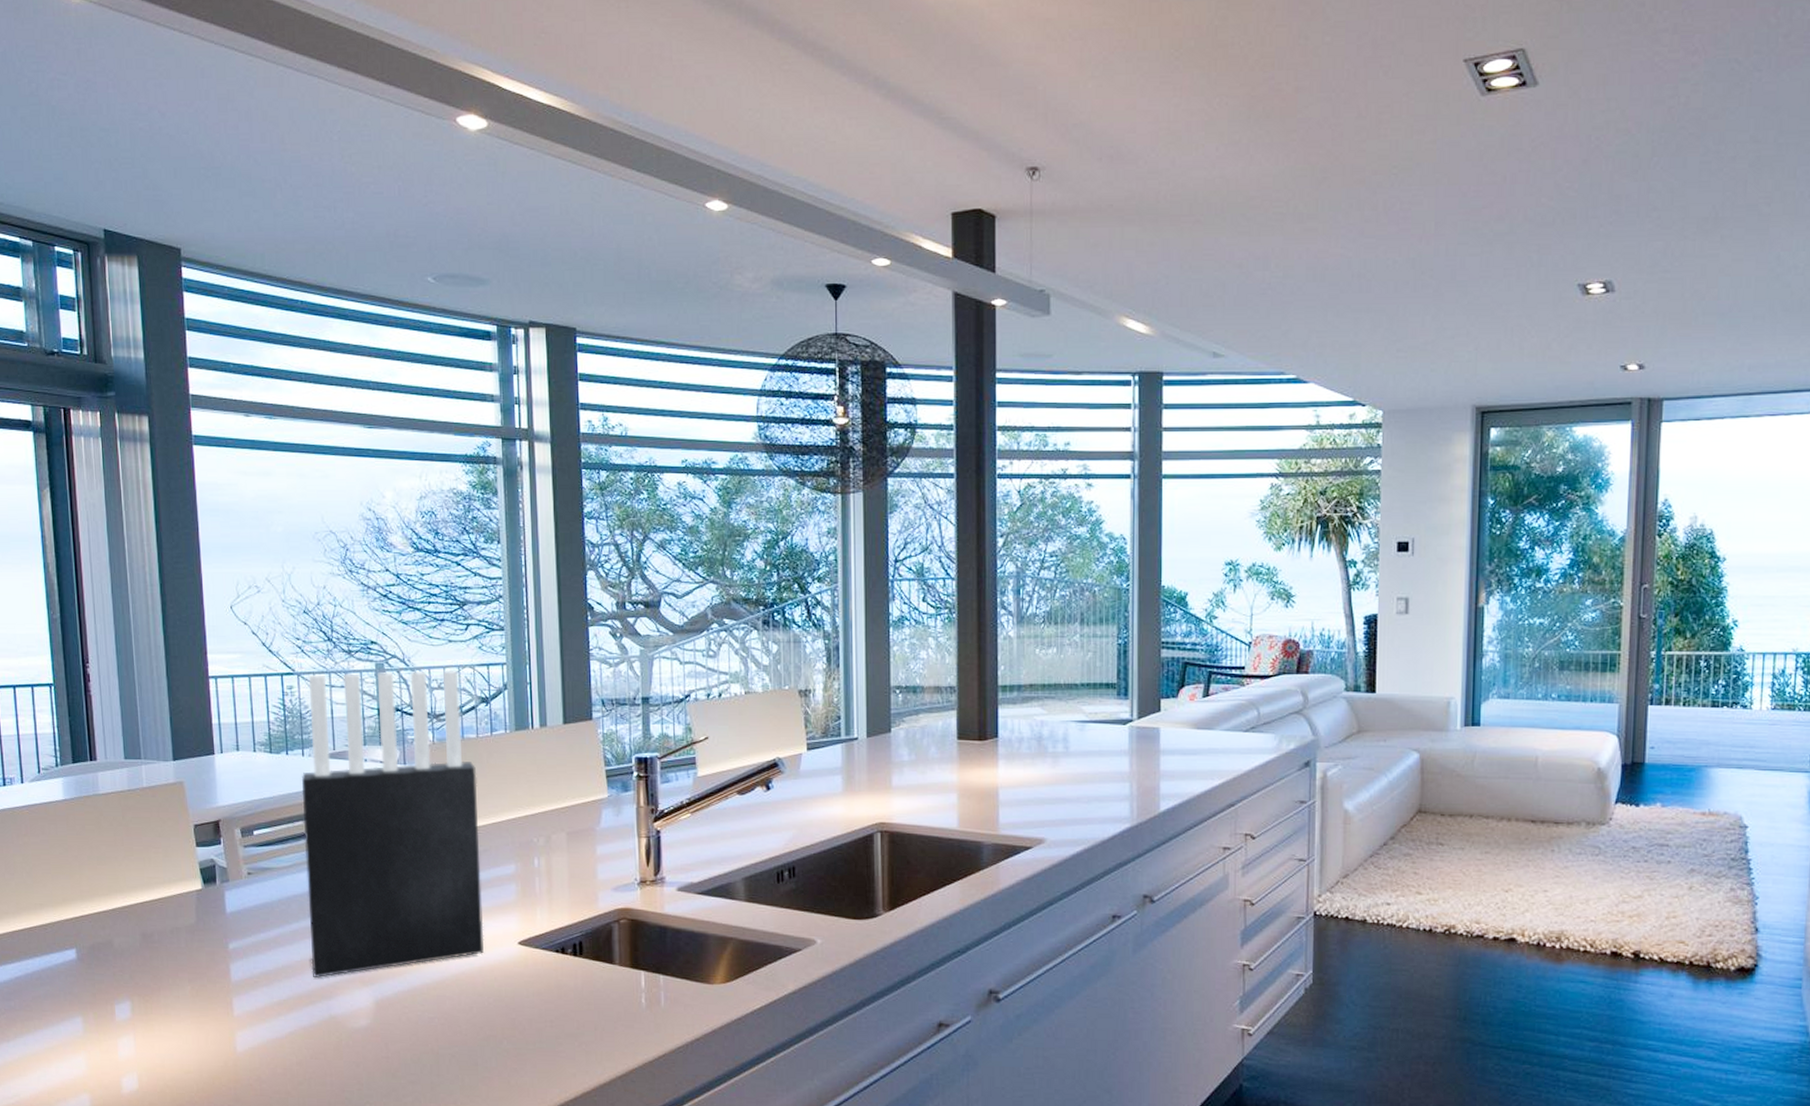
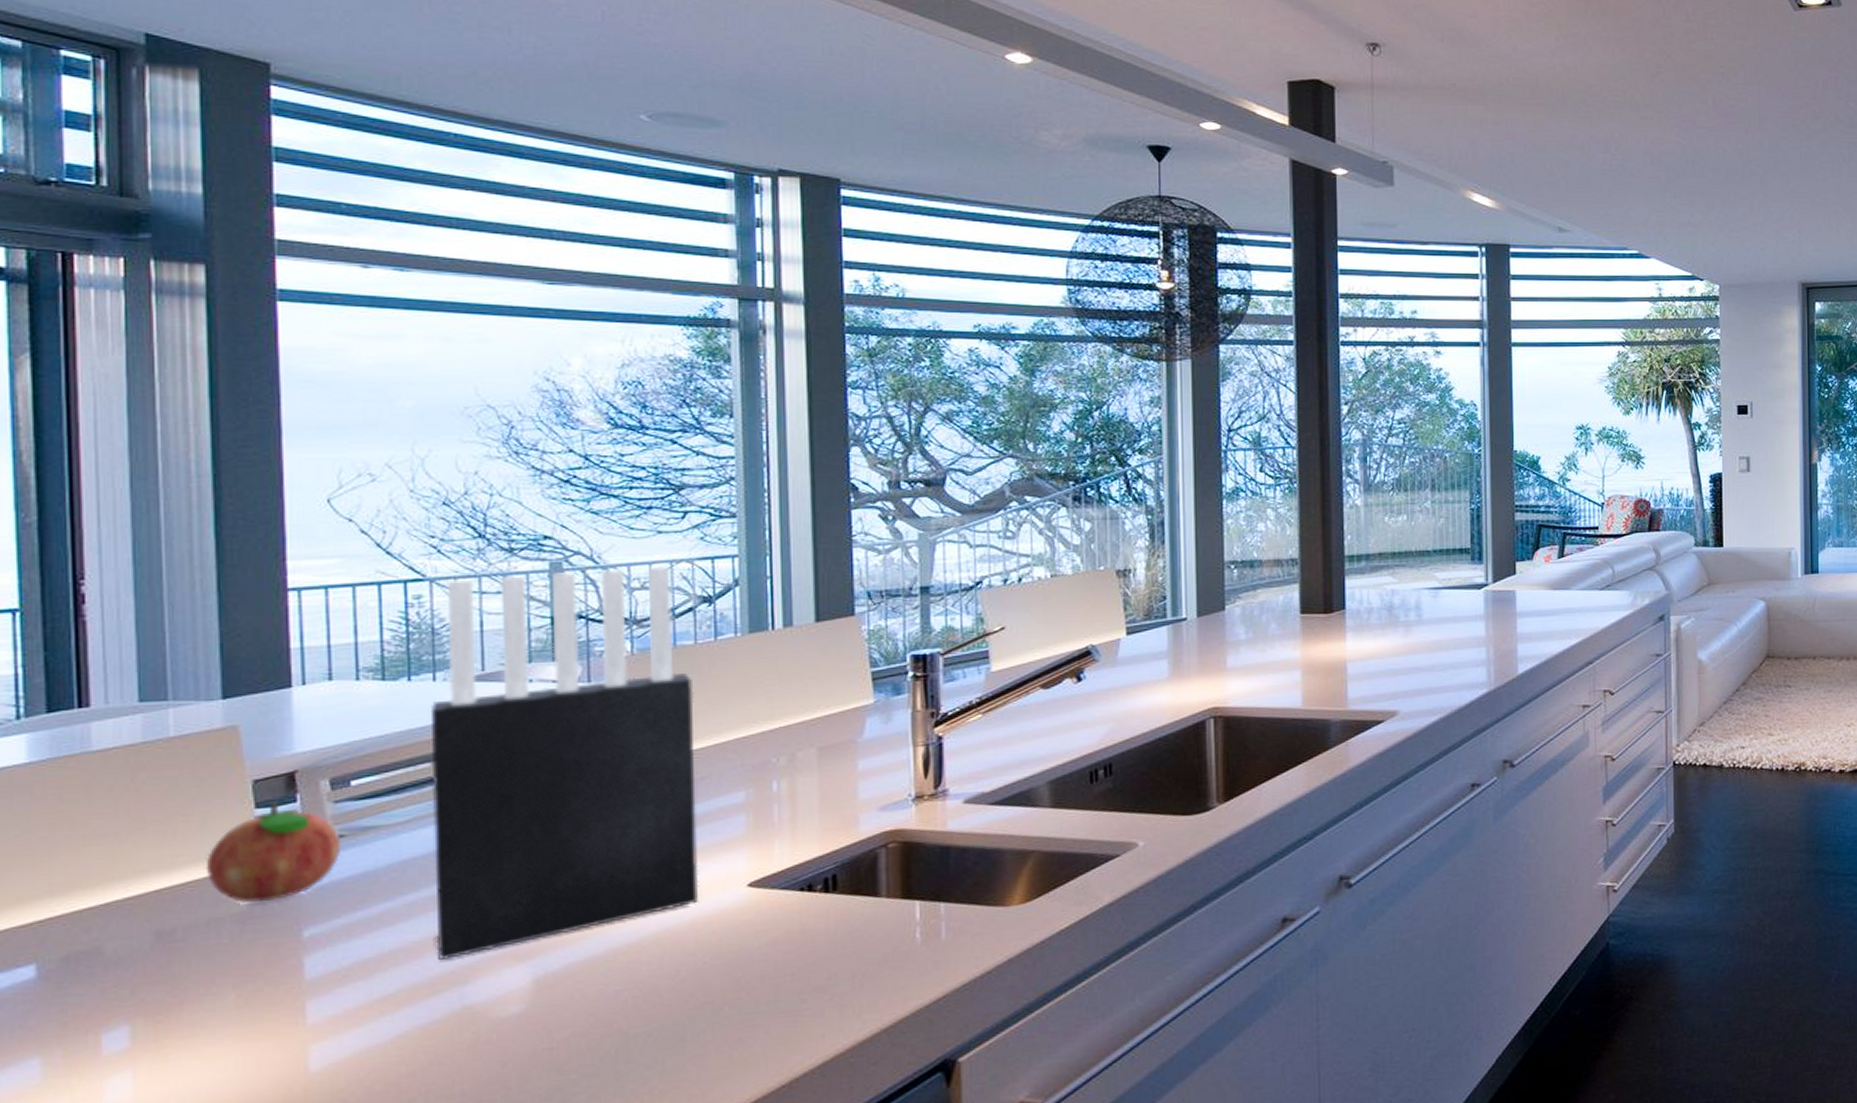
fruit: none [169,842,250,919] -> present [205,801,342,903]

